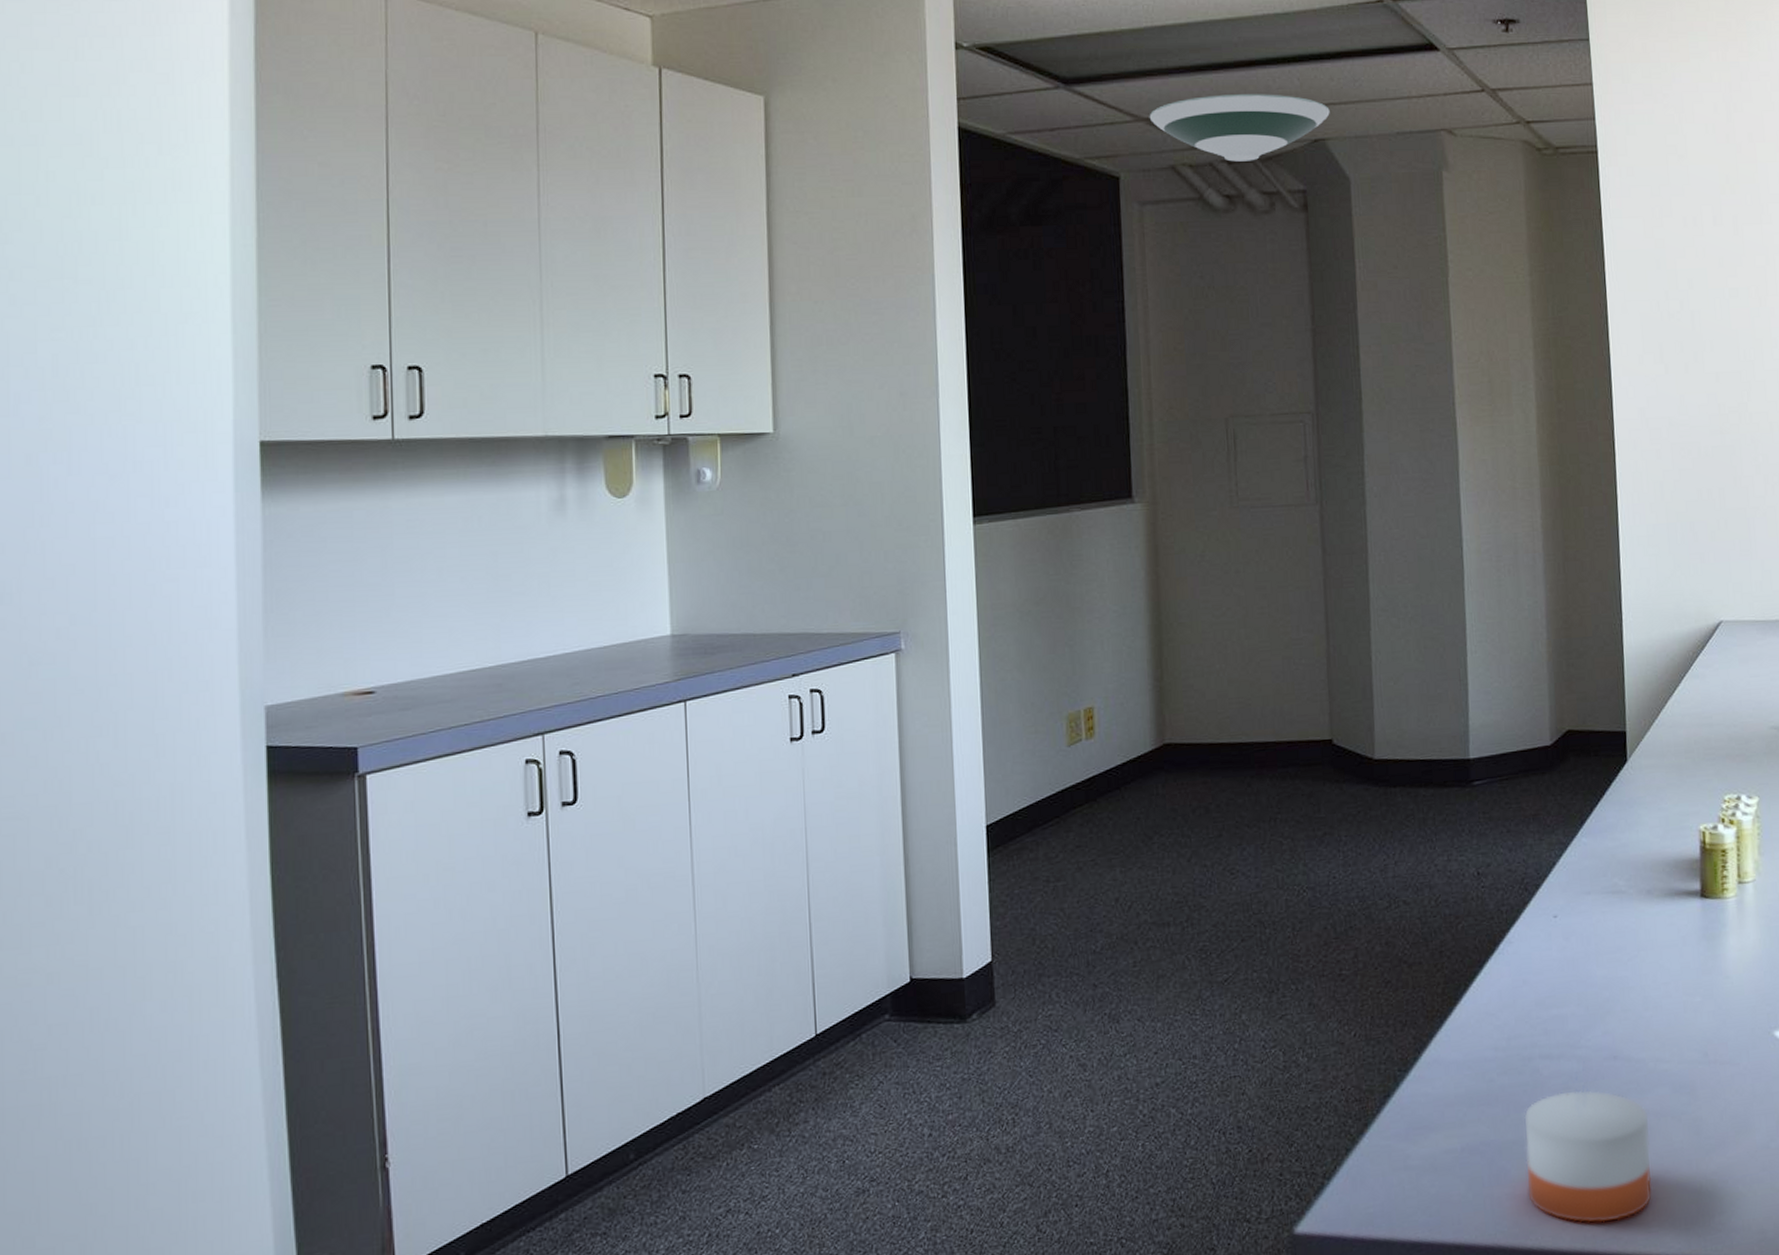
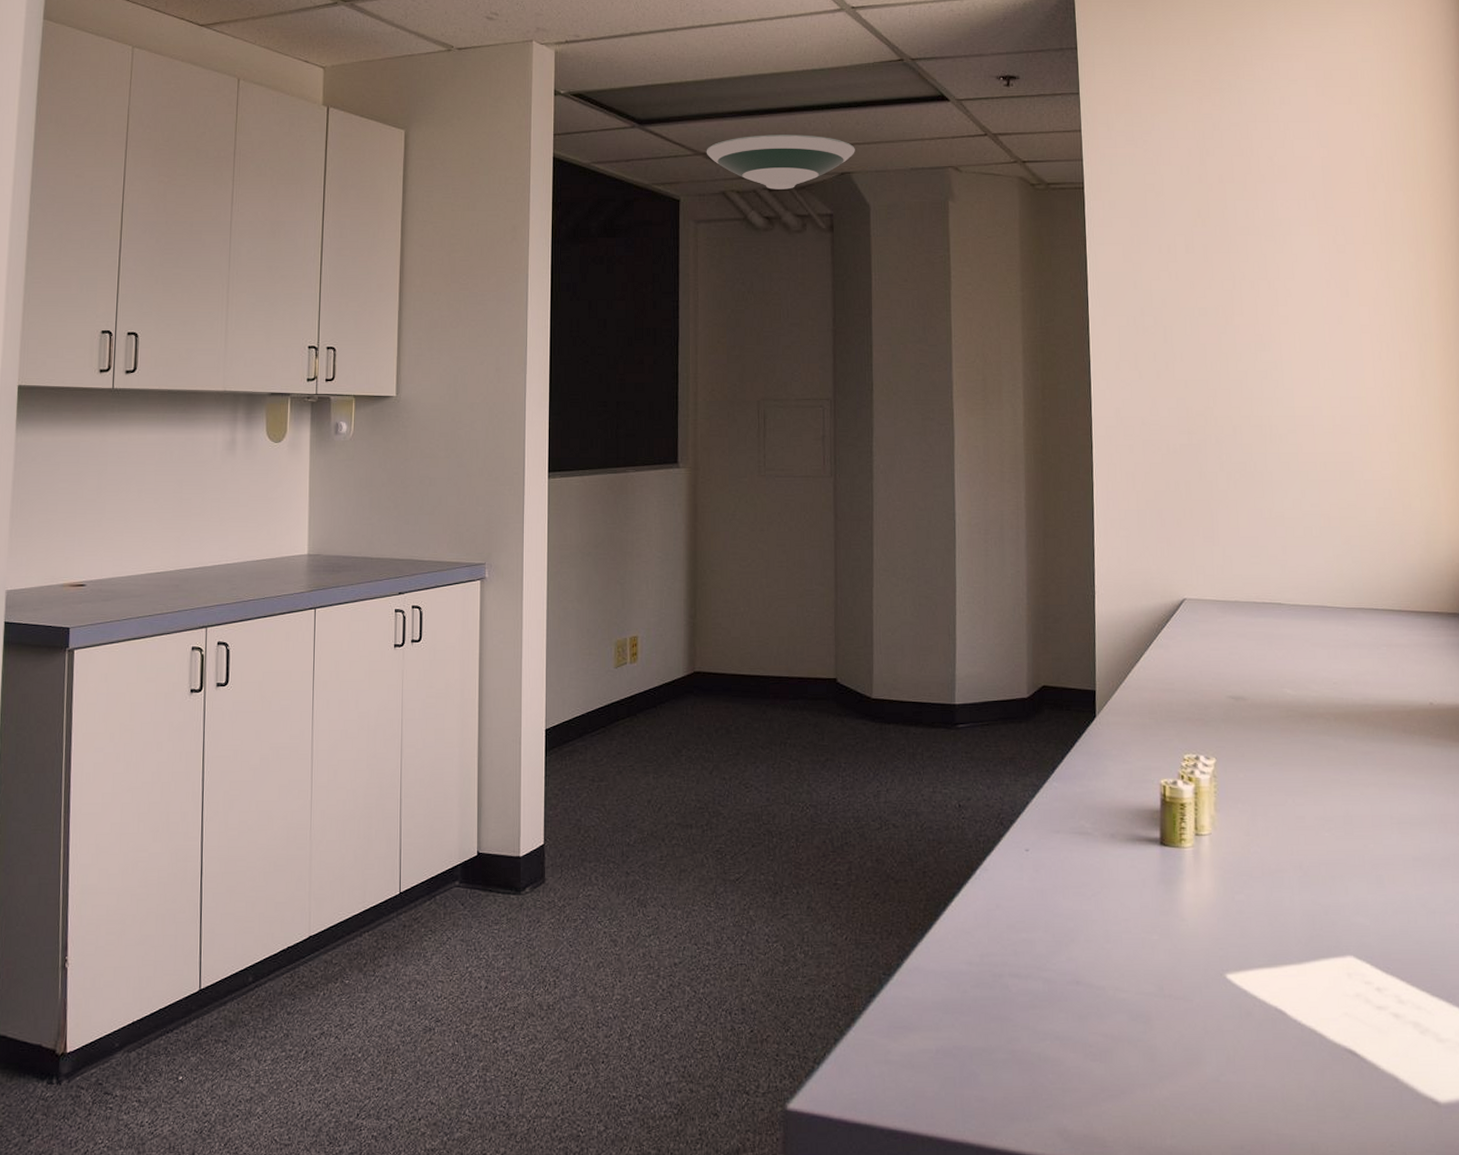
candle: present [1524,1086,1652,1223] -> none [993,1006,1109,1133]

